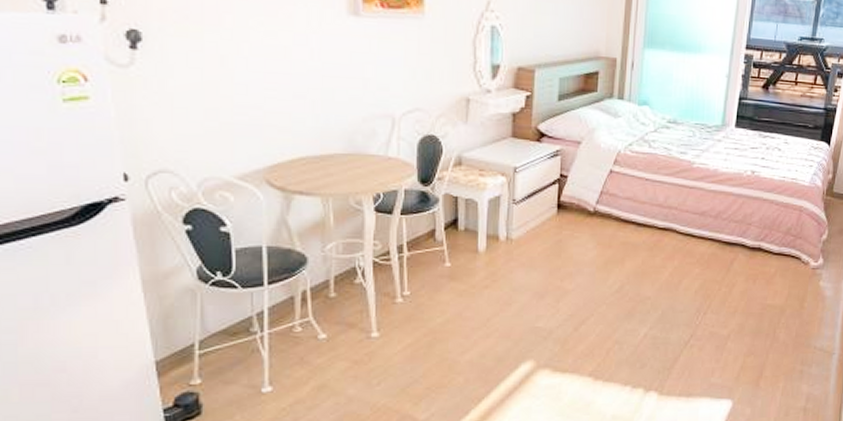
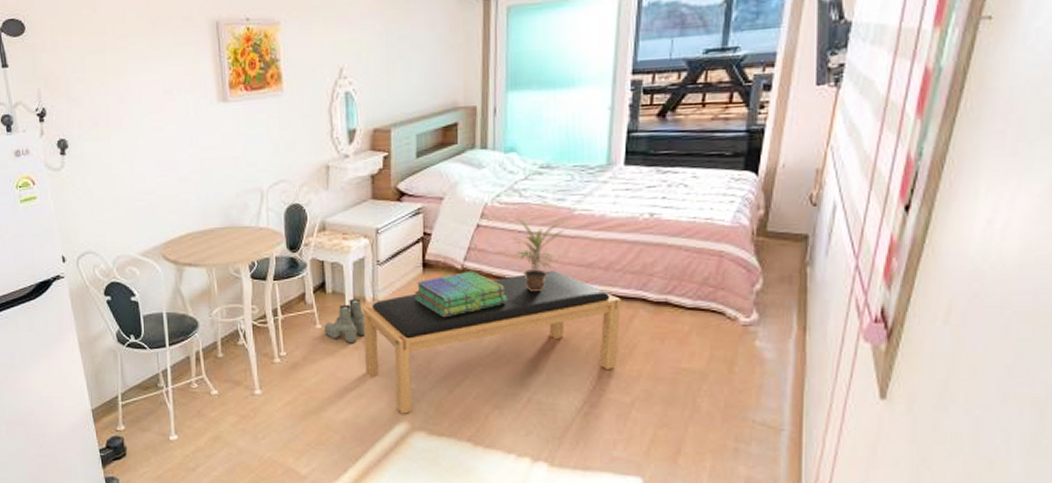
boots: none [454,236,497,283] -> present [324,298,365,344]
bench: none [494,216,725,352] -> present [362,270,621,414]
stack of books: none [547,213,633,258] -> present [414,271,508,318]
potted plant: none [641,167,688,236] -> present [513,218,568,292]

